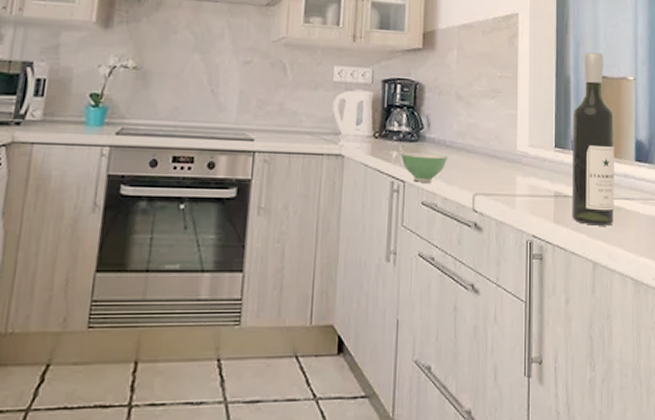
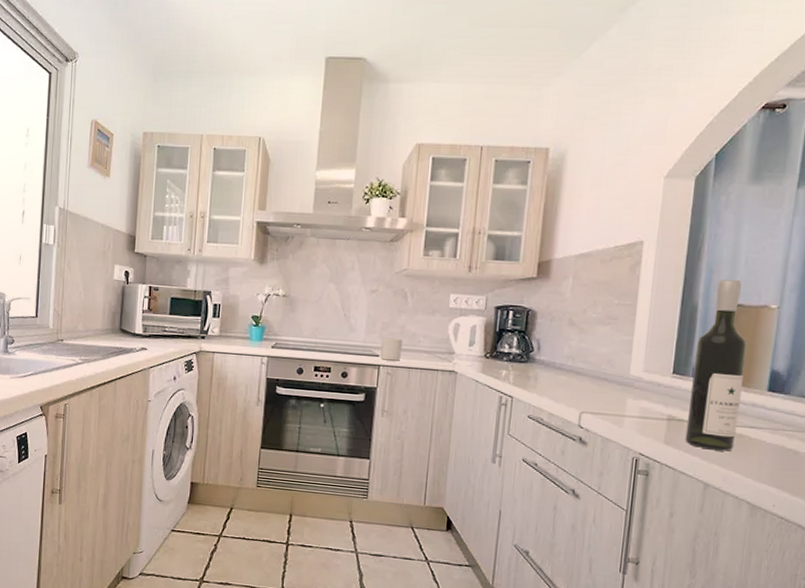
mug: none [255,118,282,146] -> present [380,337,403,361]
bowl: present [400,152,449,182] -> none [509,371,557,399]

